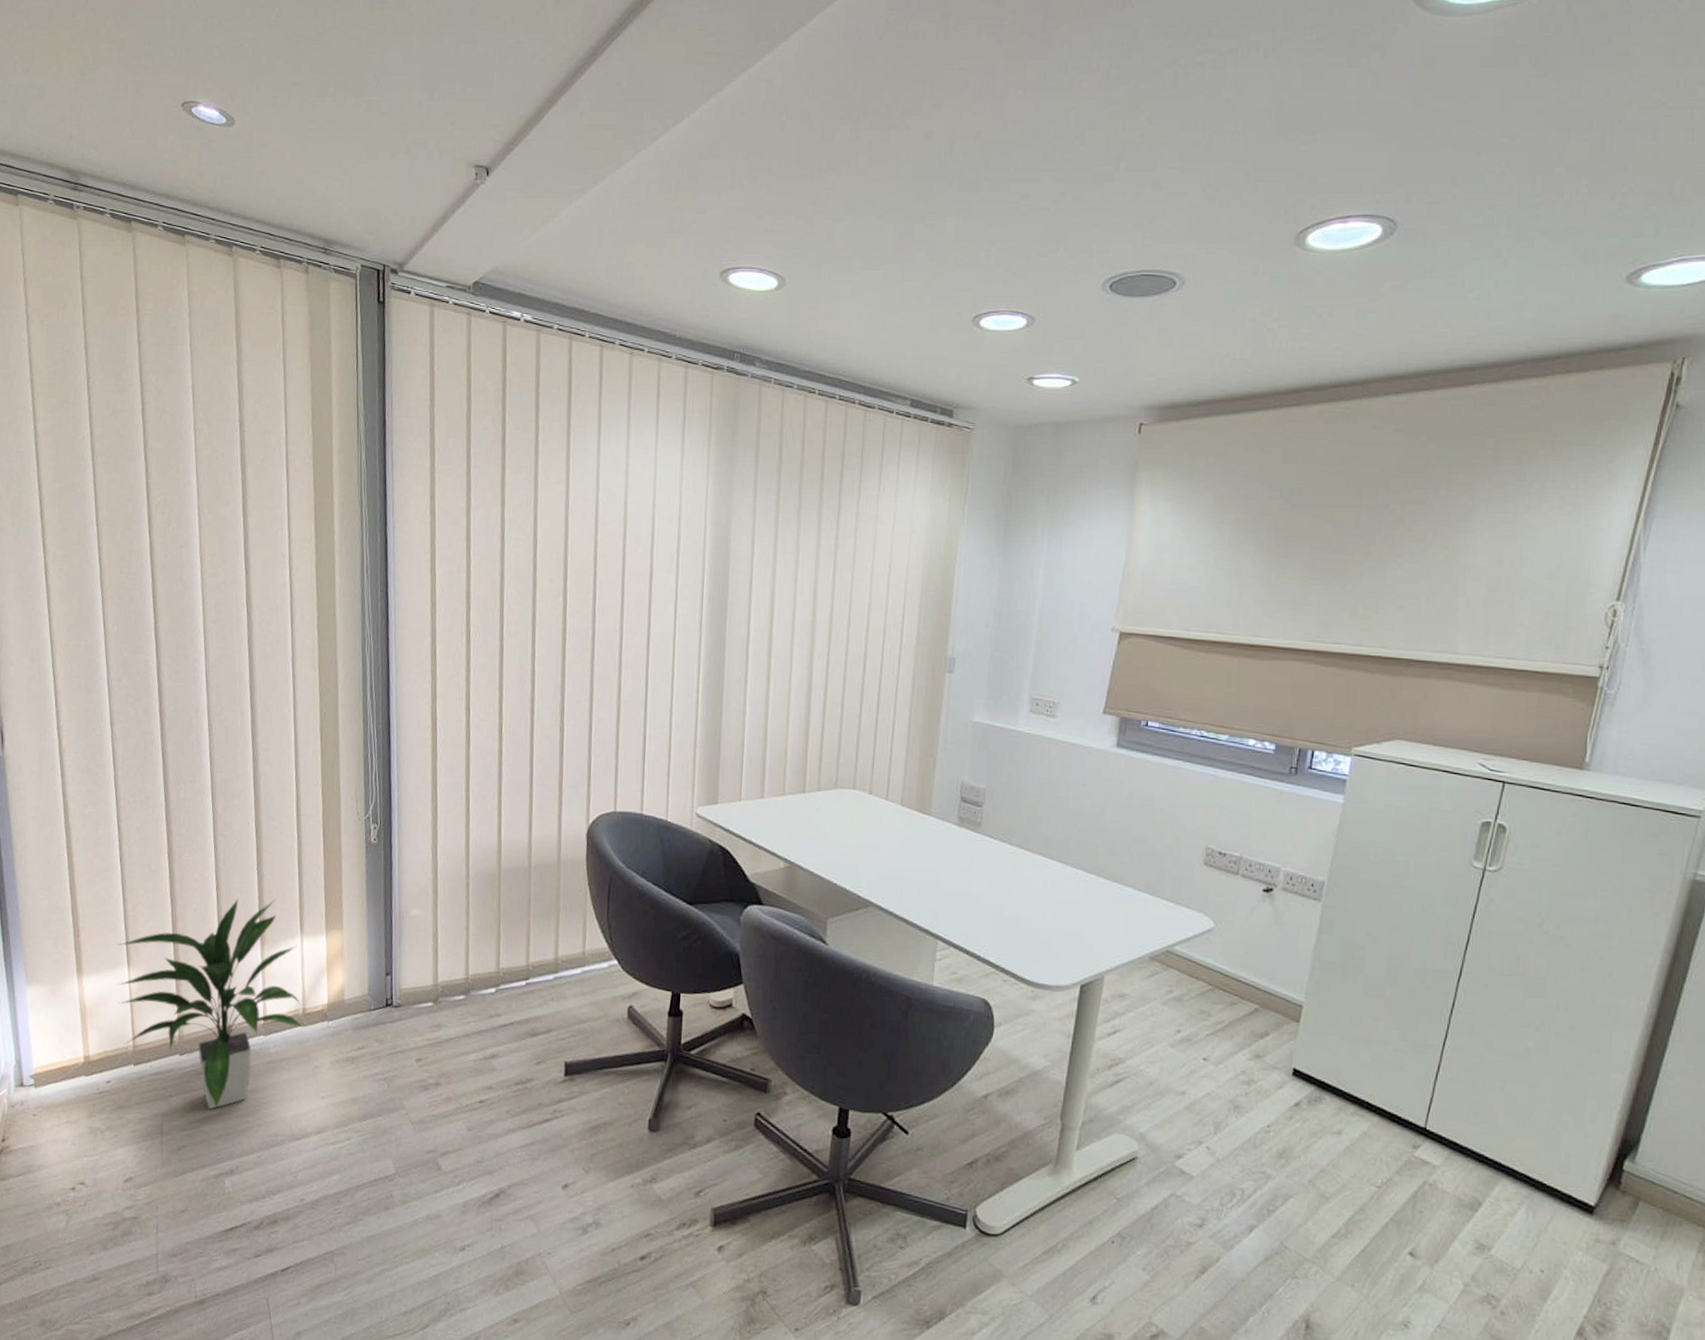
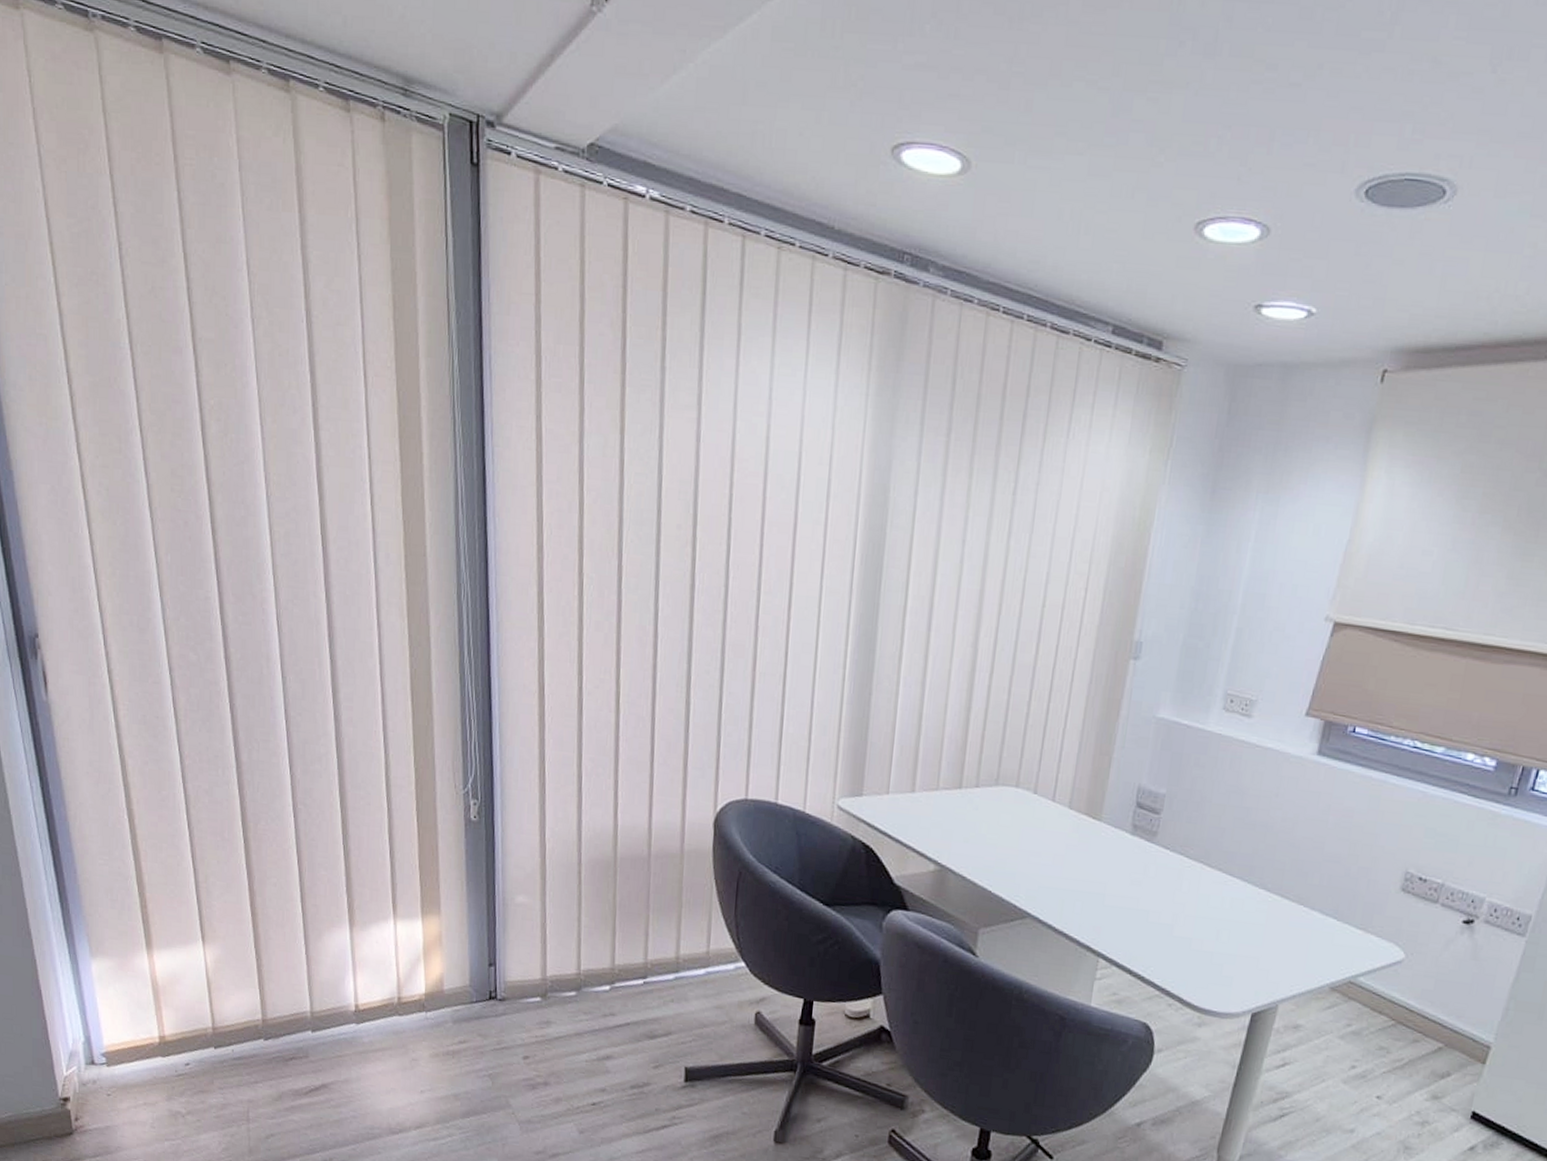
indoor plant: present [117,898,305,1110] -> none [190,874,401,1099]

